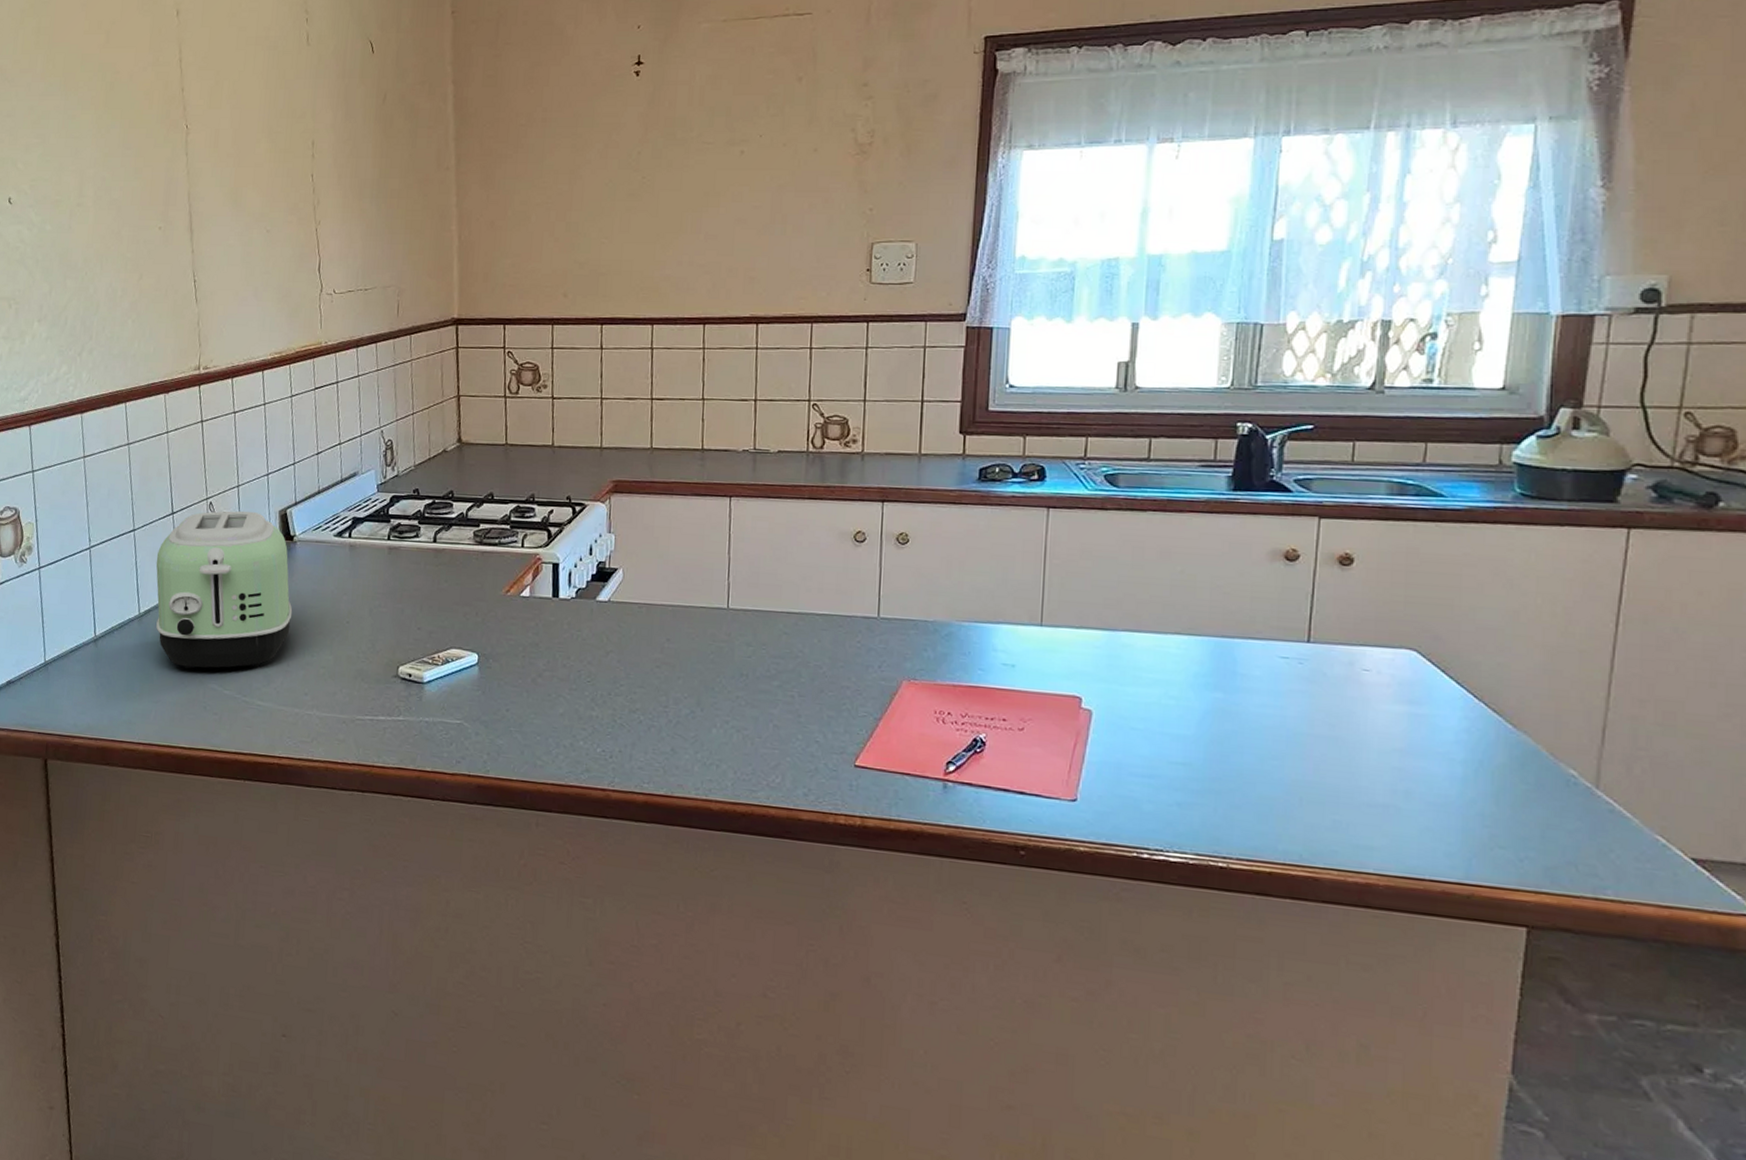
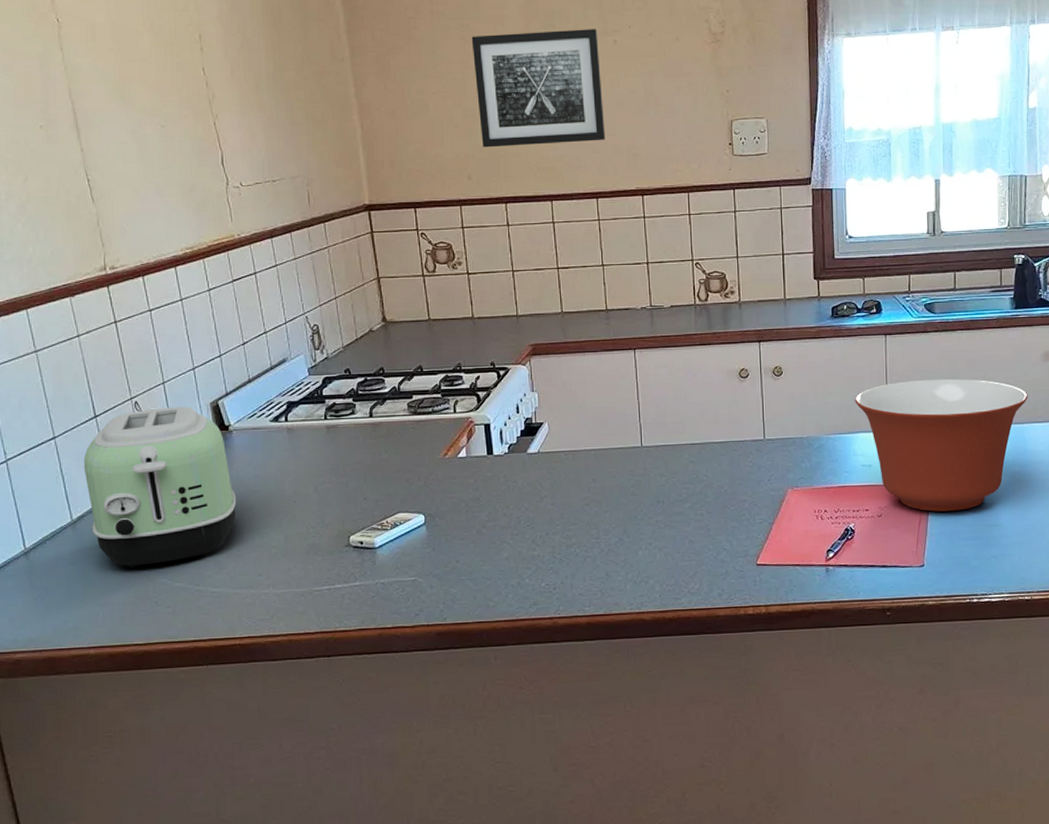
wall art: none [582,138,723,264] -> present [471,29,606,148]
mixing bowl: none [1000,567,1243,738] -> present [855,378,1028,512]

